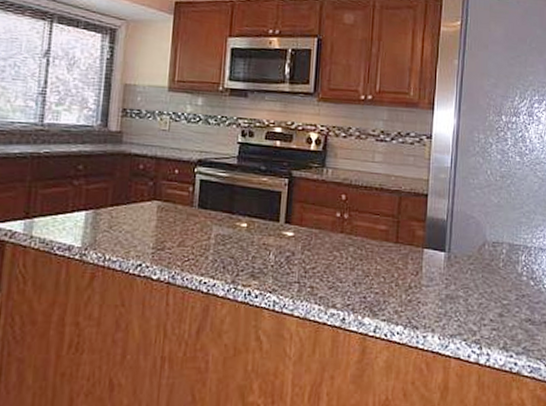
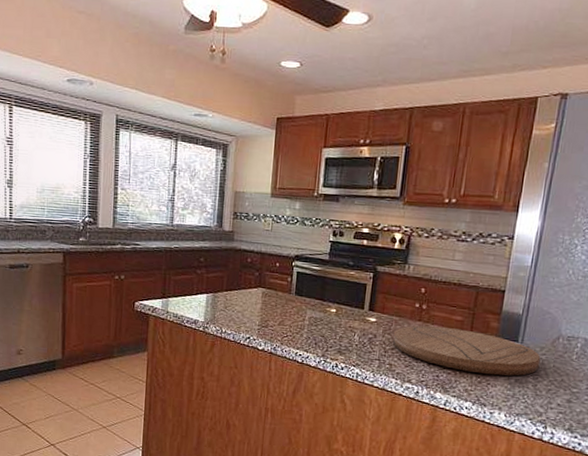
cutting board: none [313,238,469,292] -> present [392,325,541,376]

